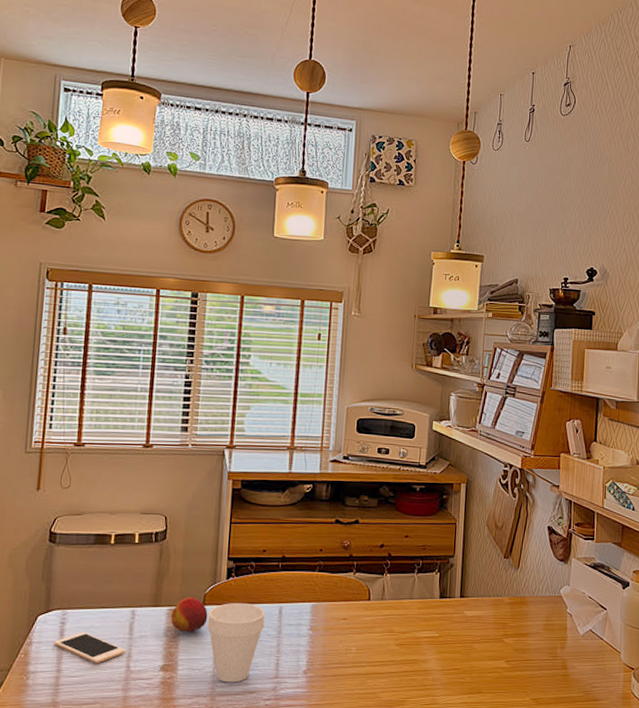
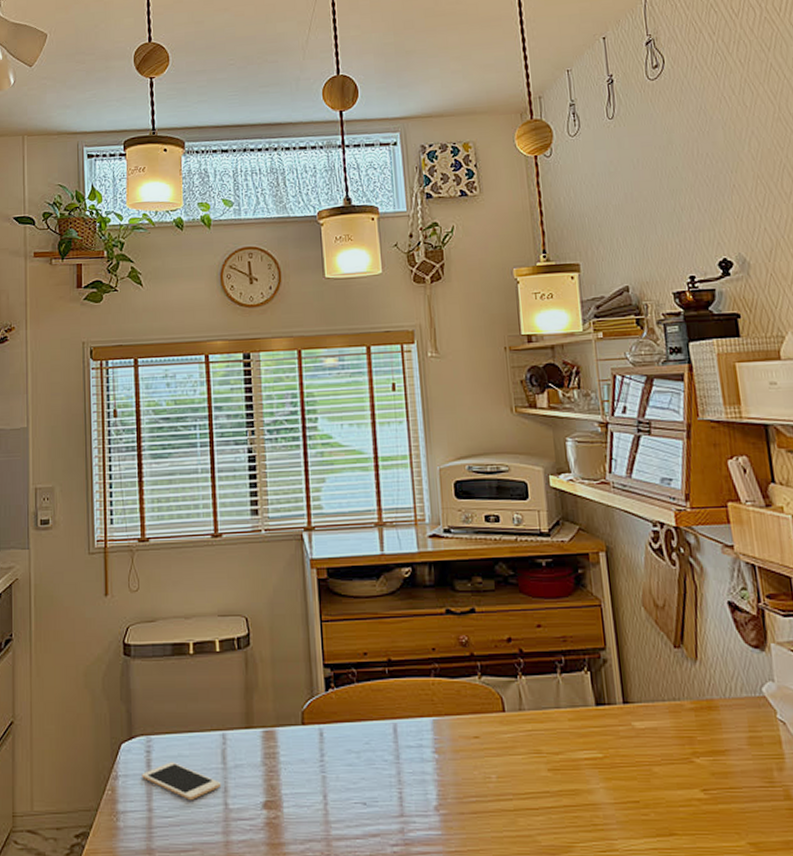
fruit: present [171,597,208,633] -> none [267,715,310,760]
cup: present [207,603,265,683] -> none [309,721,378,823]

